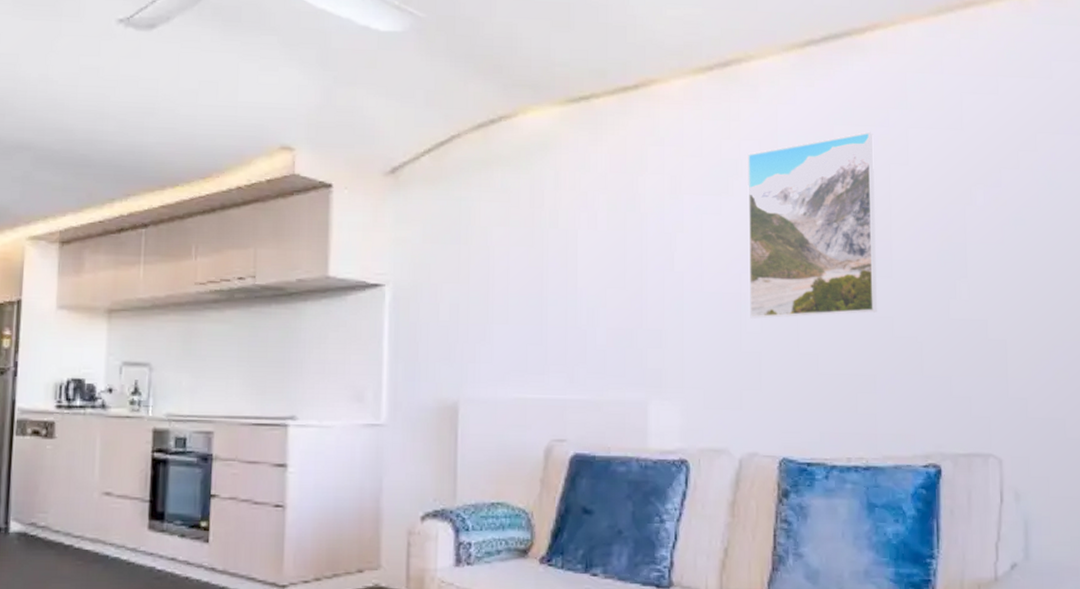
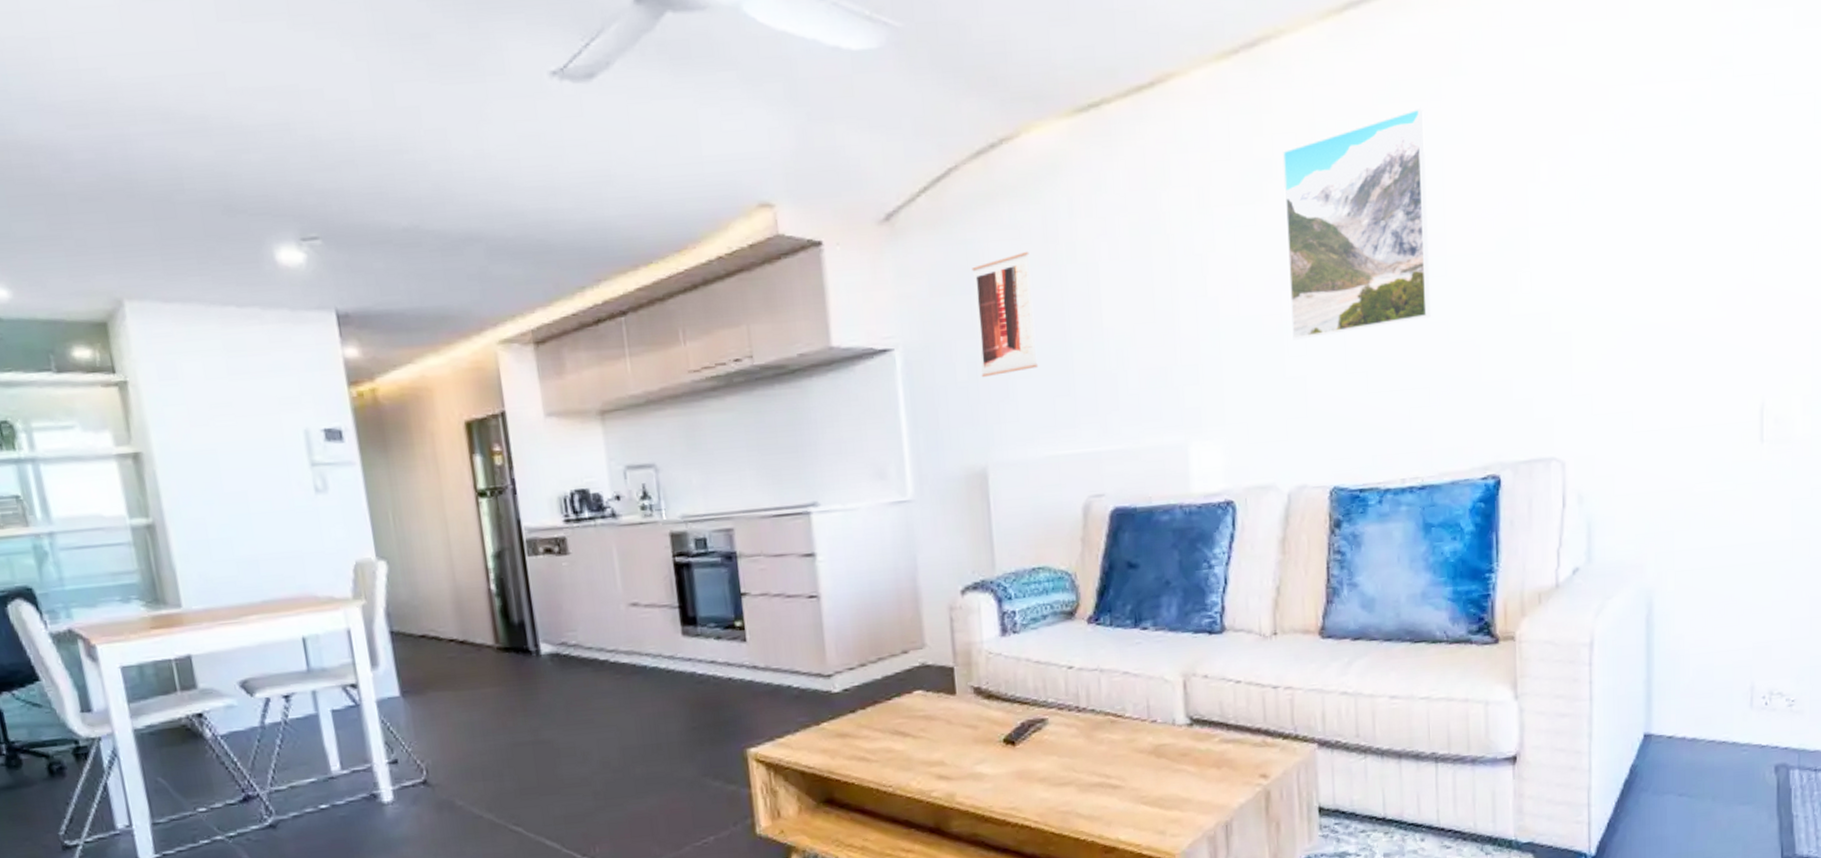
wall art: none [461,214,516,320] -> present [972,252,1038,378]

